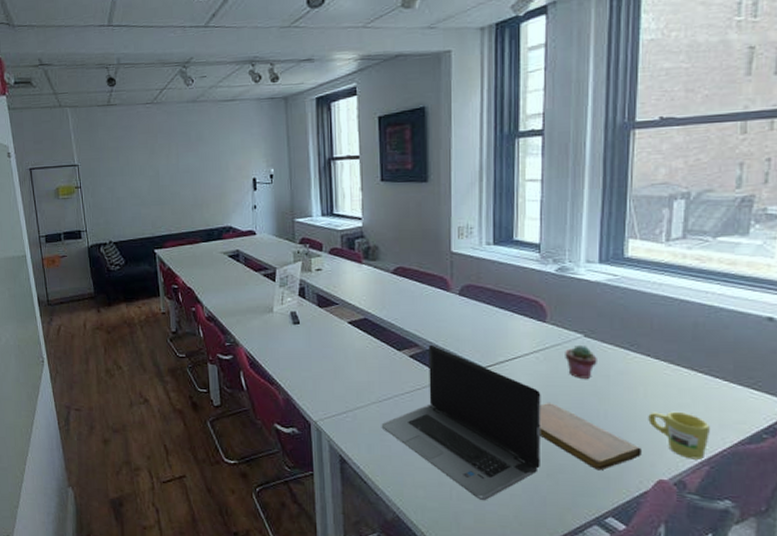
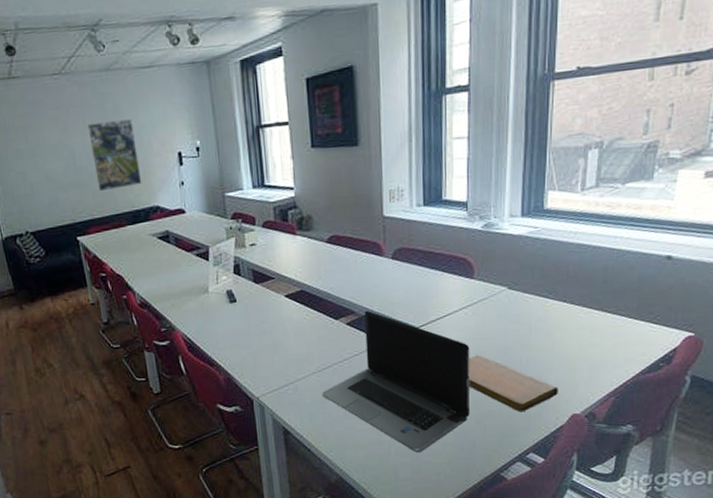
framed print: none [172,146,218,210] -> present [87,119,142,192]
potted succulent: present [565,344,597,379] -> none [491,297,520,329]
mug: present [648,411,710,460] -> none [564,350,616,392]

